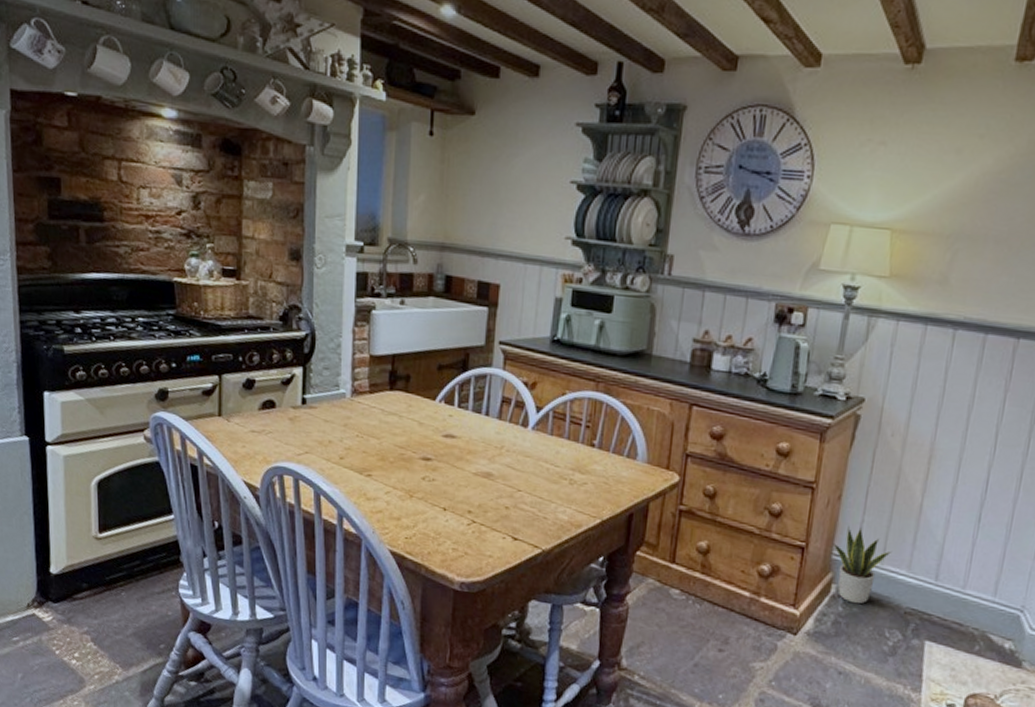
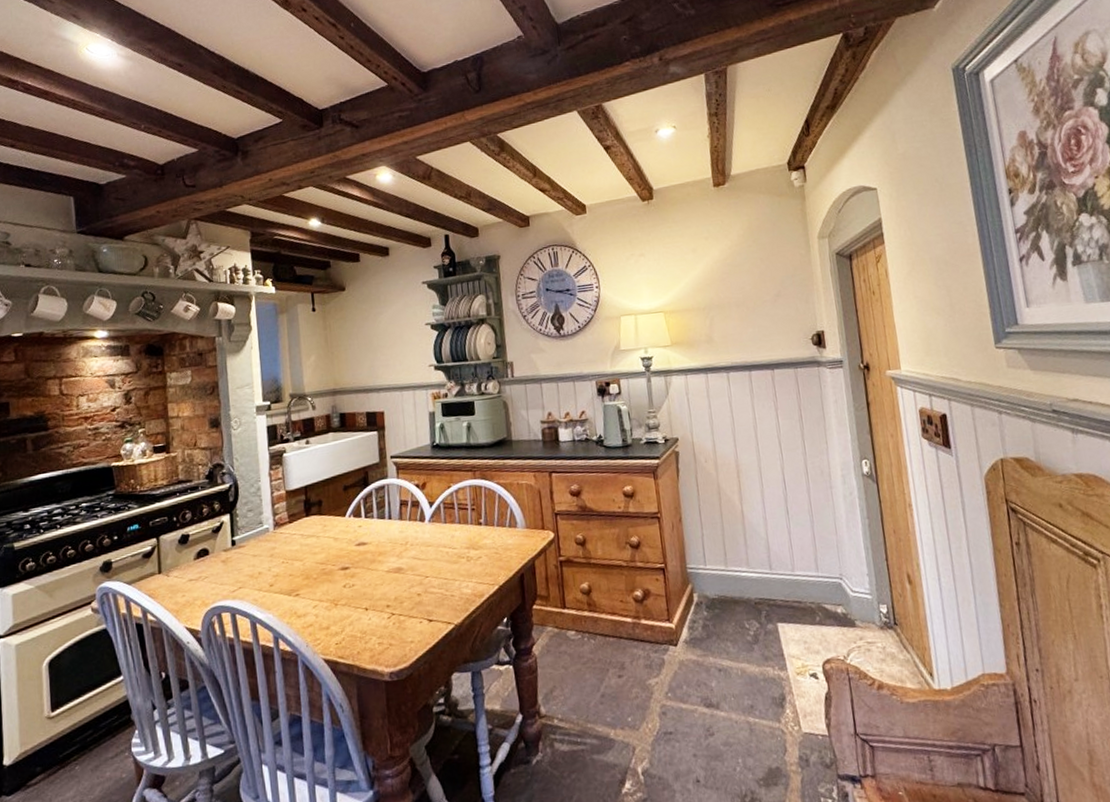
potted plant: present [832,526,891,604] -> none [684,541,731,606]

